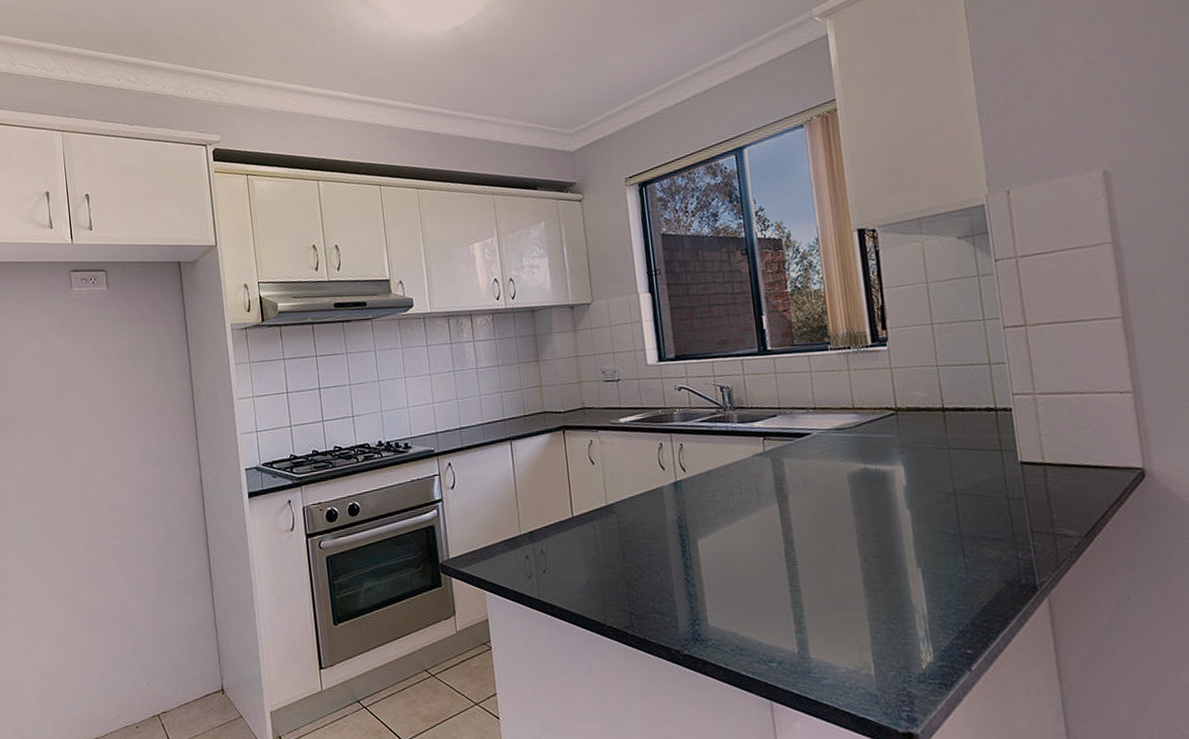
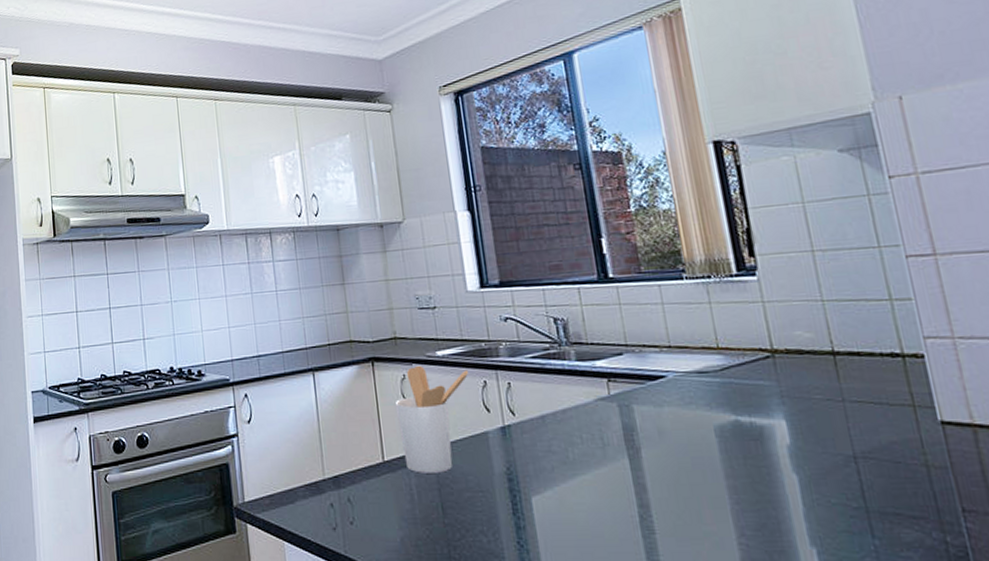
utensil holder: none [583,431,648,526] -> present [394,365,470,473]

